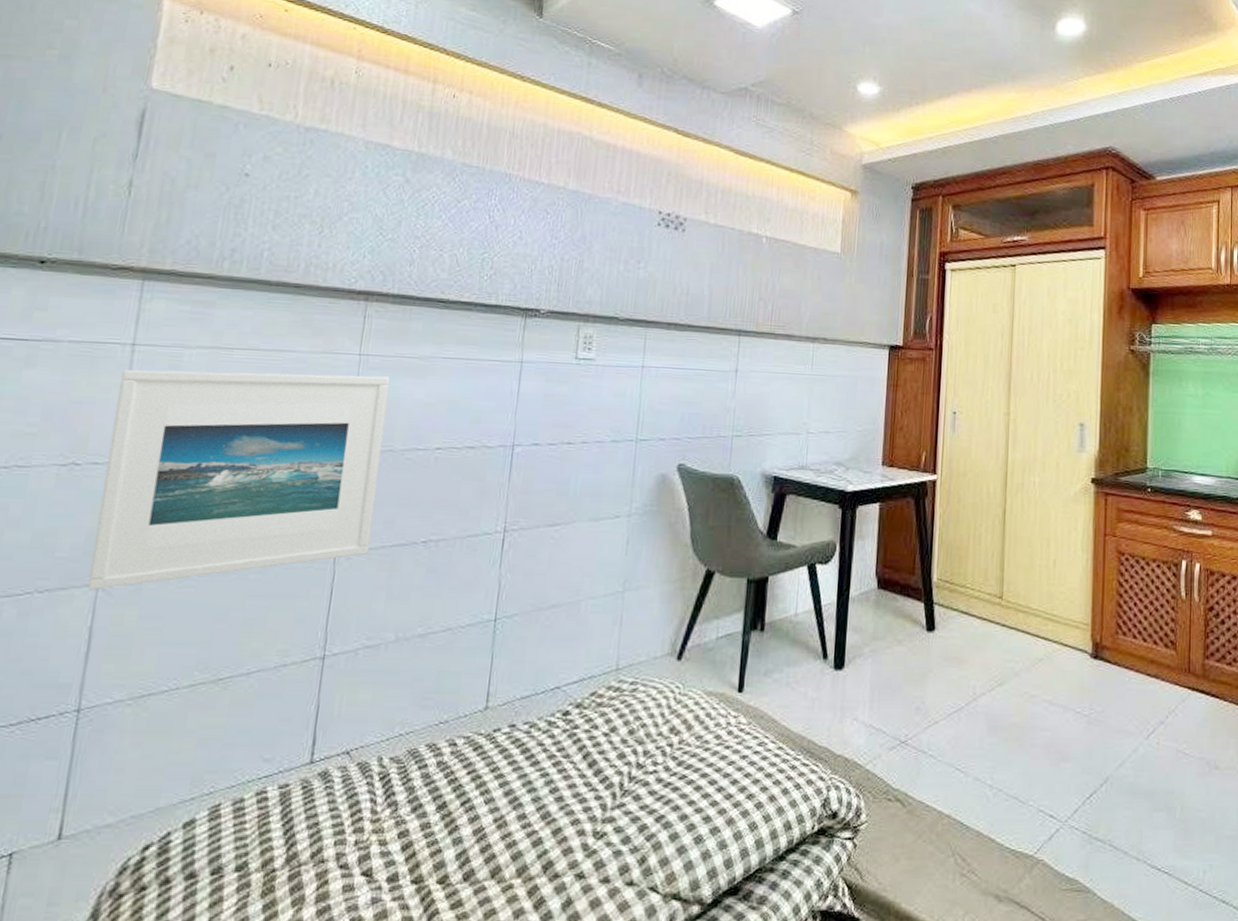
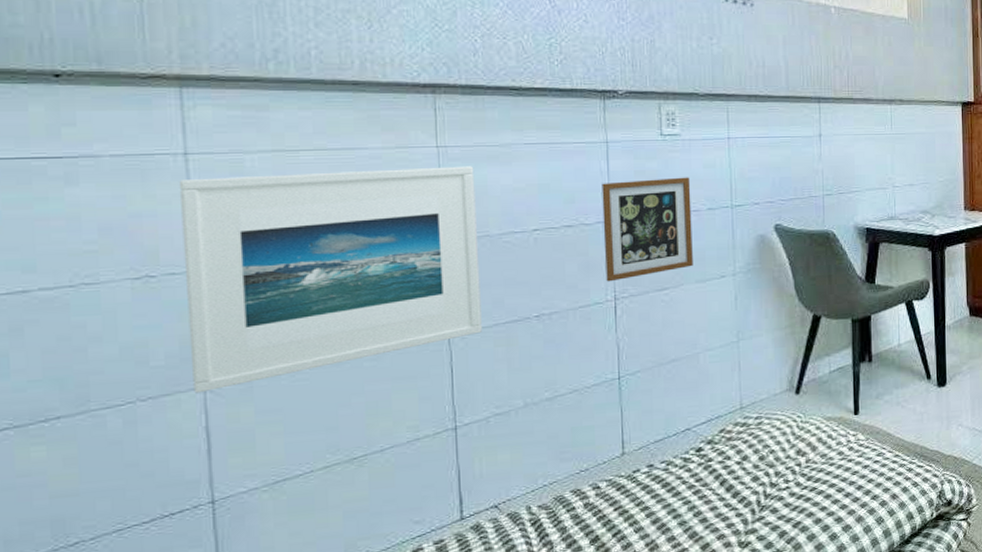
picture frame: none [499,404,599,512] -> present [602,177,693,282]

